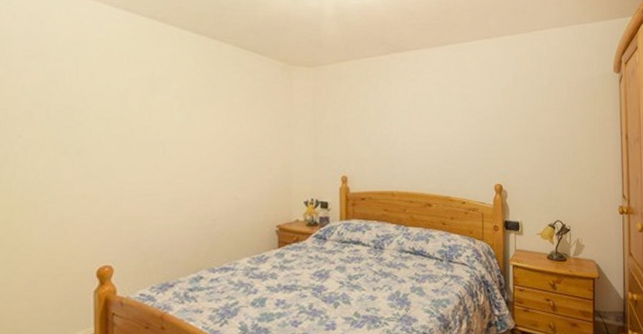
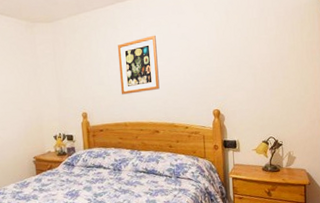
wall art: none [389,93,435,159] -> present [117,35,160,95]

